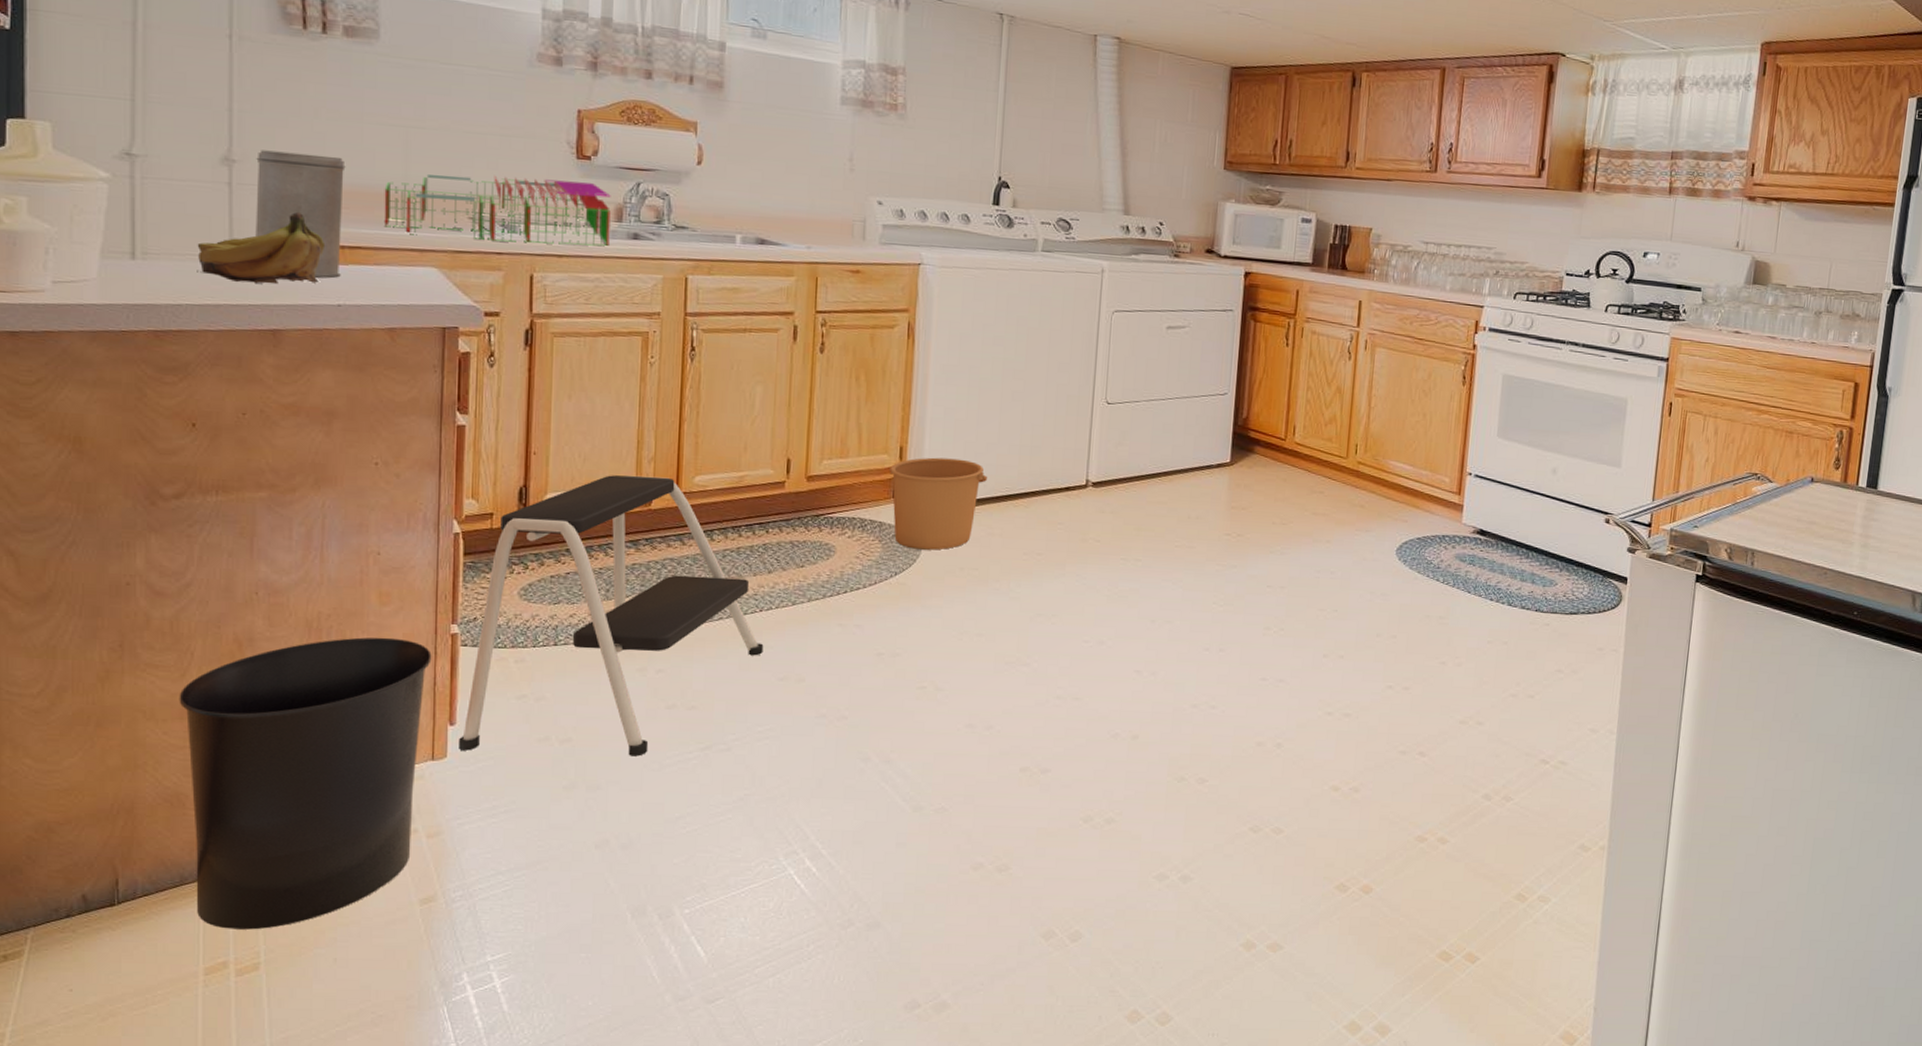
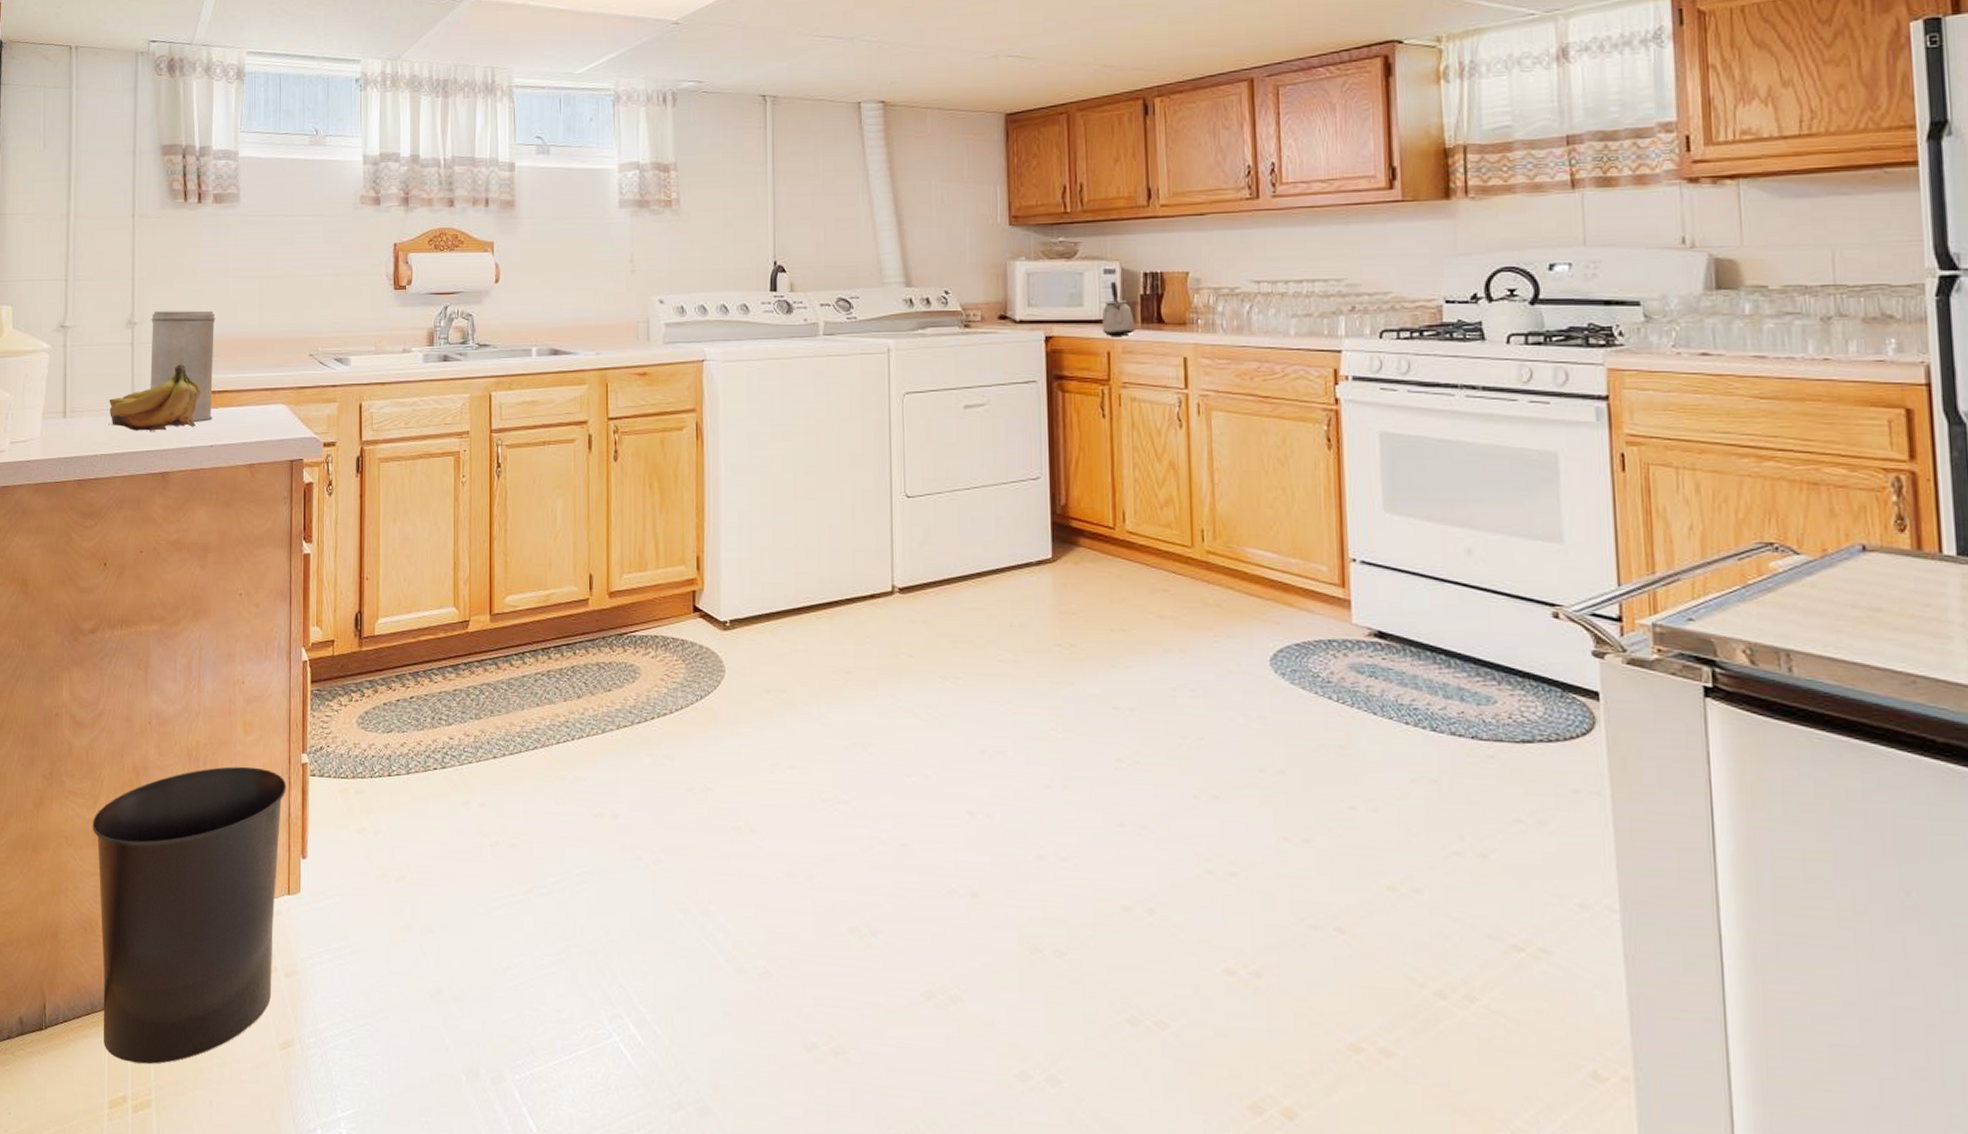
dish rack: present [384,175,611,247] -> none [244,311,424,376]
step stool: present [458,475,764,757] -> none [309,597,577,898]
bucket: present [888,457,987,550] -> none [687,566,787,670]
kettle: none [1295,229,1323,278] -> present [1102,281,1136,336]

